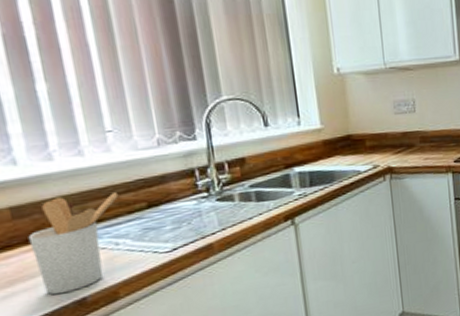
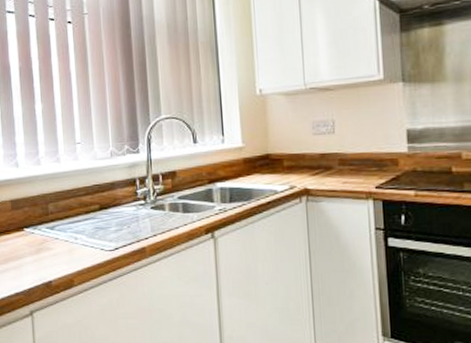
utensil holder: present [28,193,119,295] -> none [20,195,81,275]

